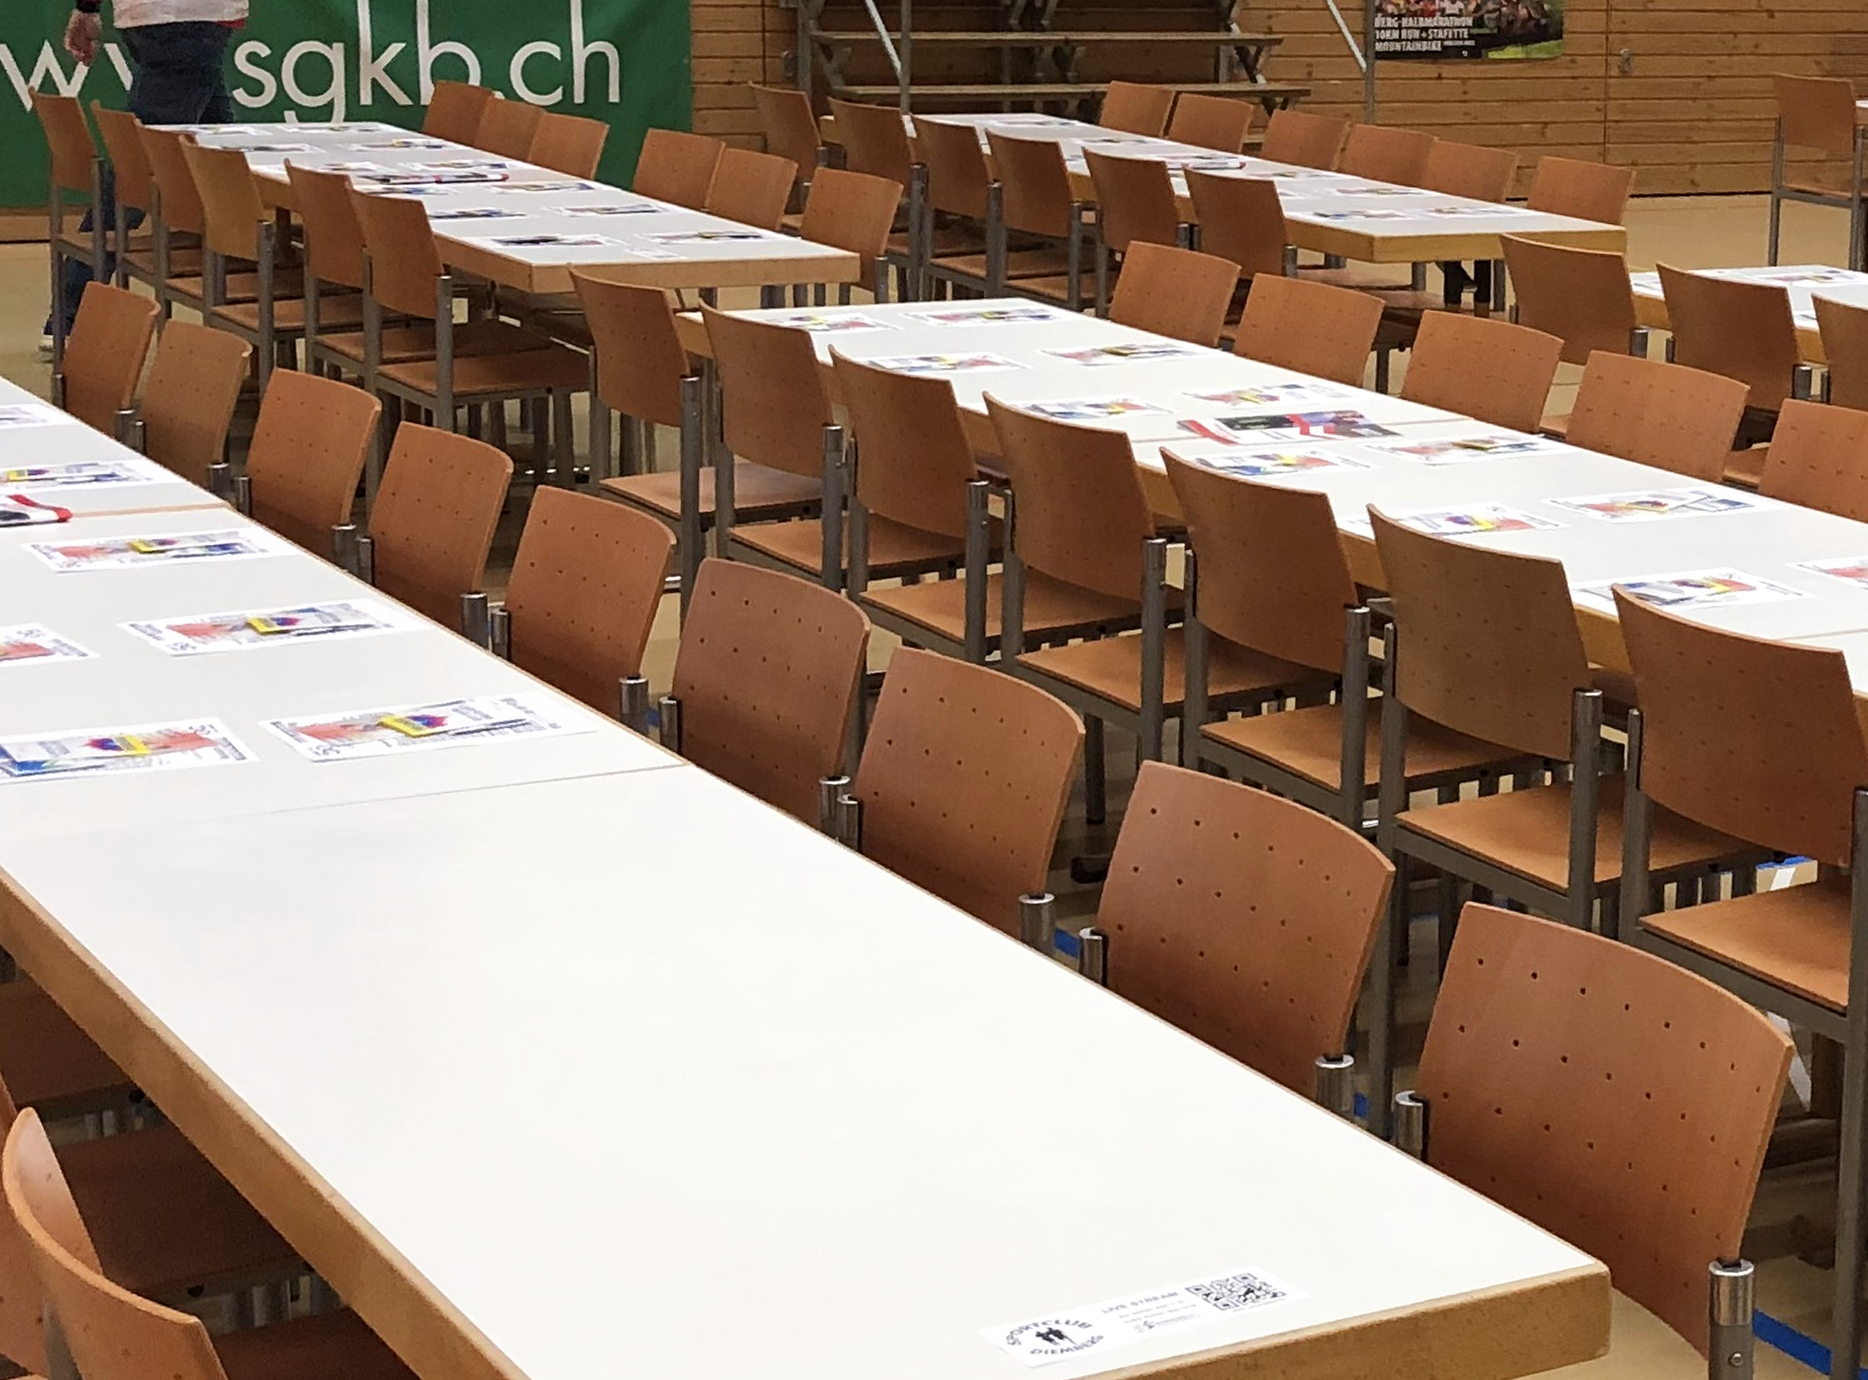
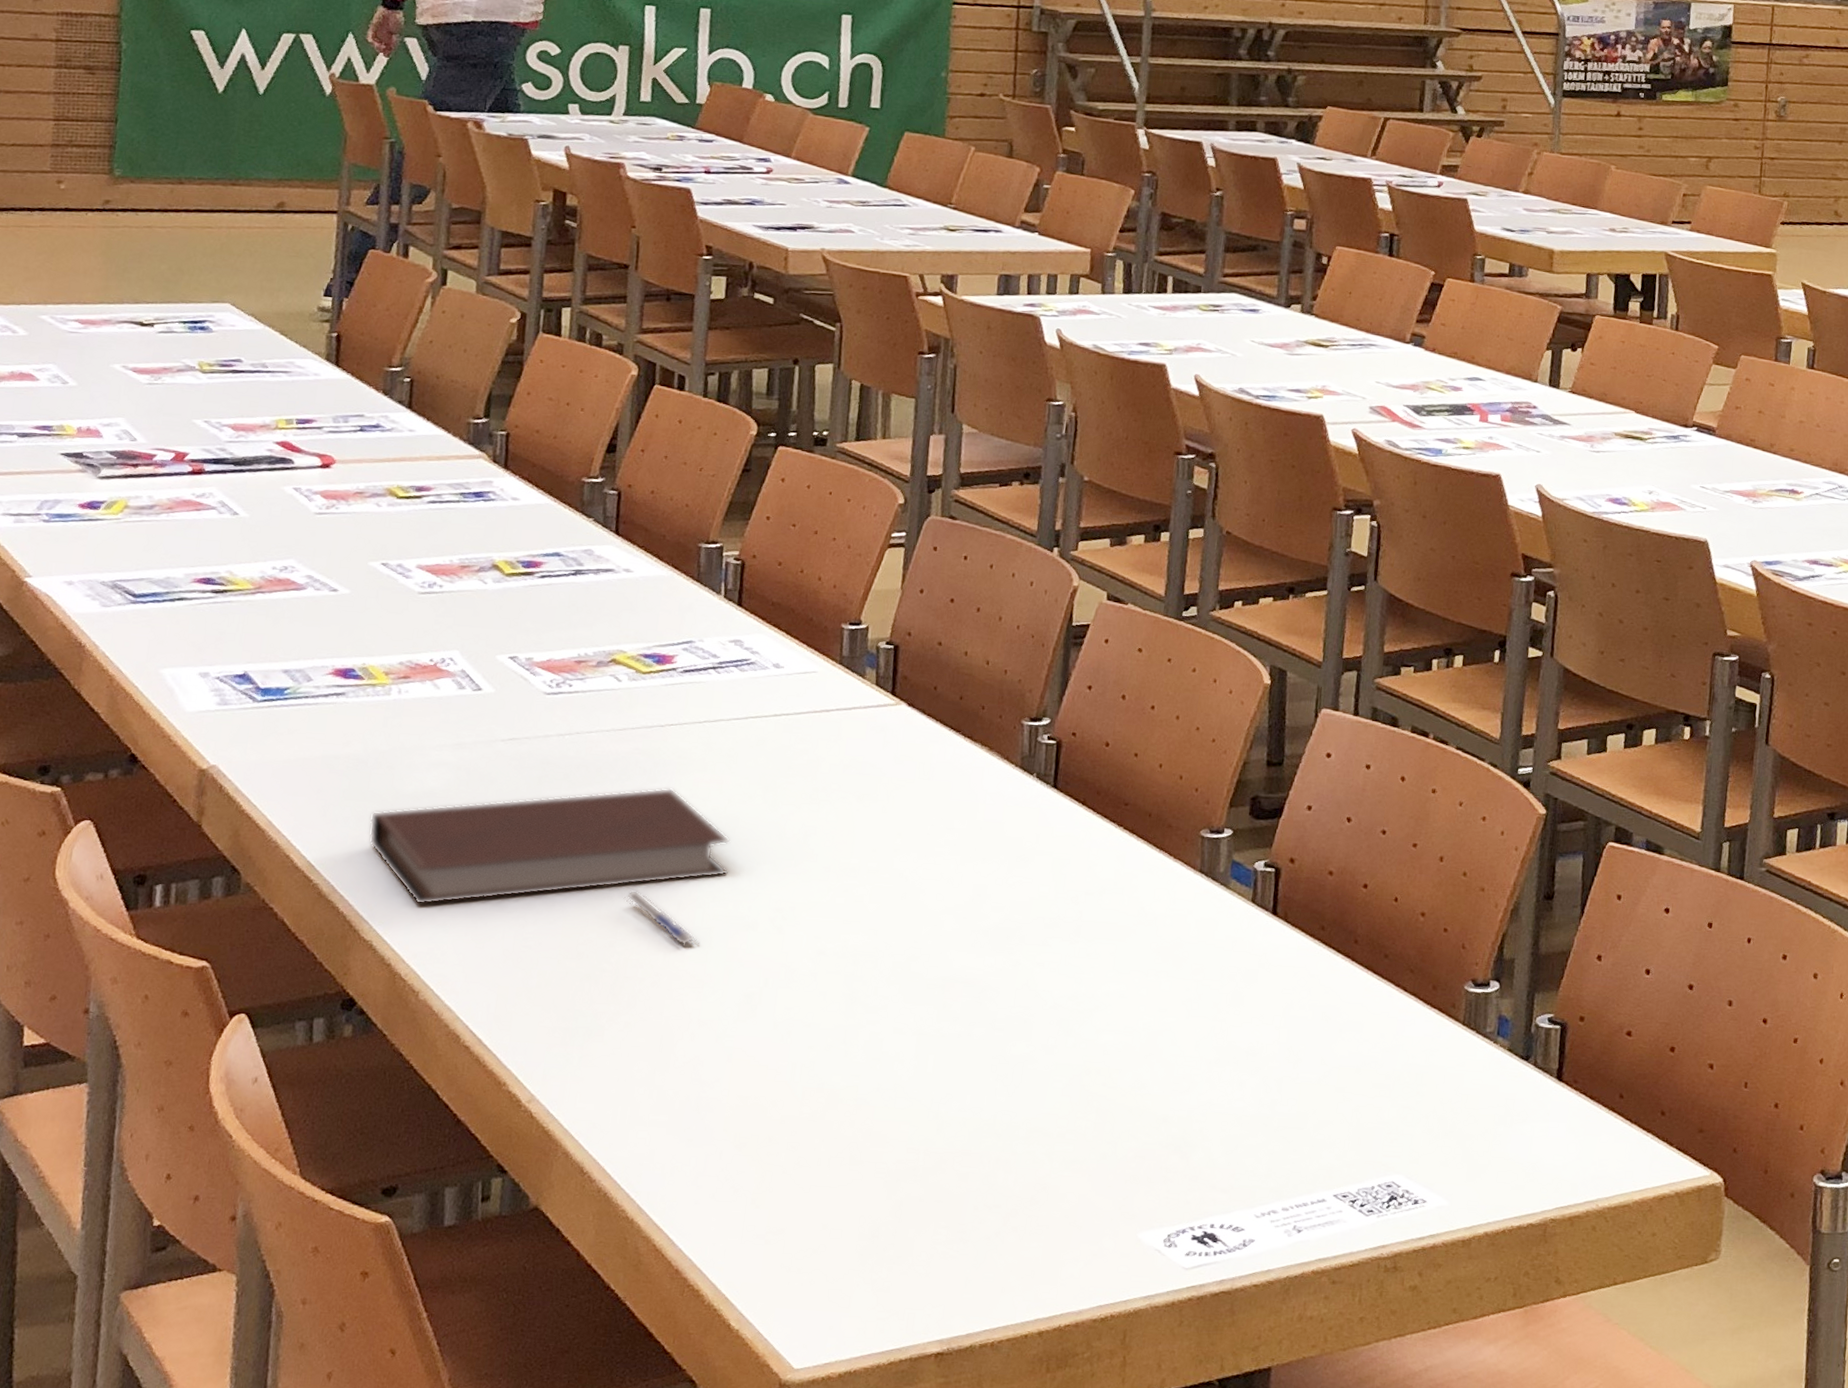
notebook: none [141,860,519,991] -> present [369,787,730,906]
pen: none [411,970,496,1030] -> present [623,889,700,946]

